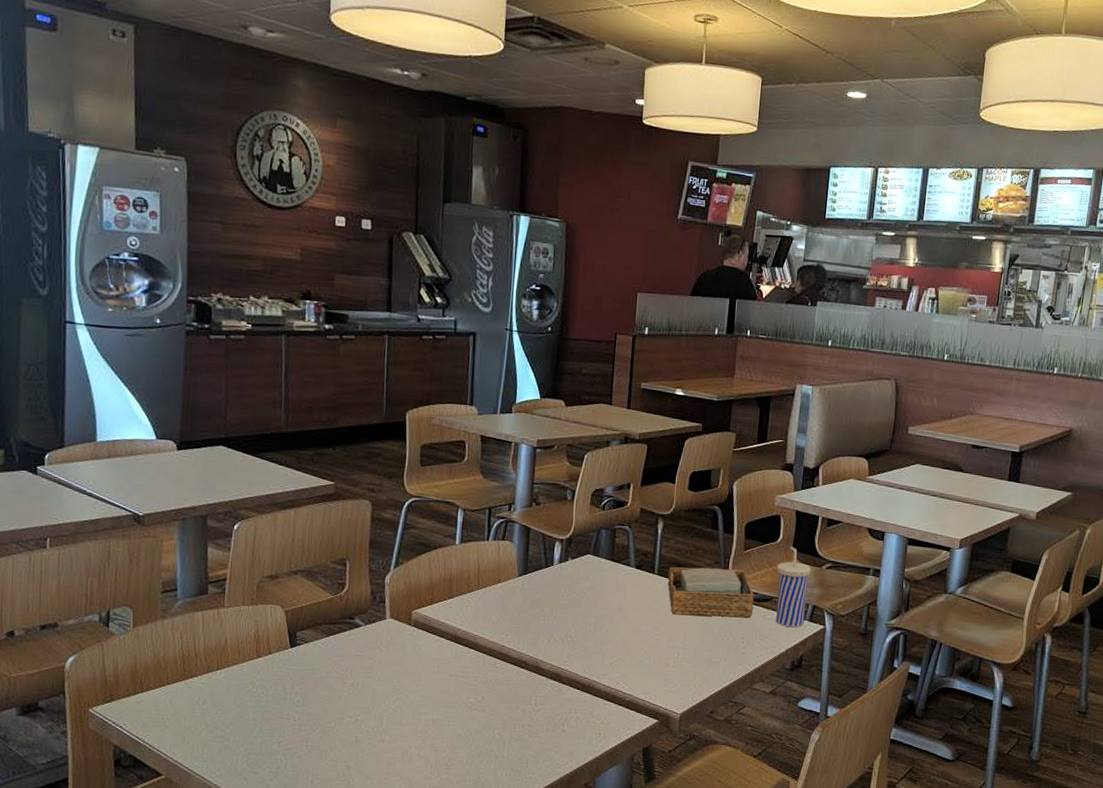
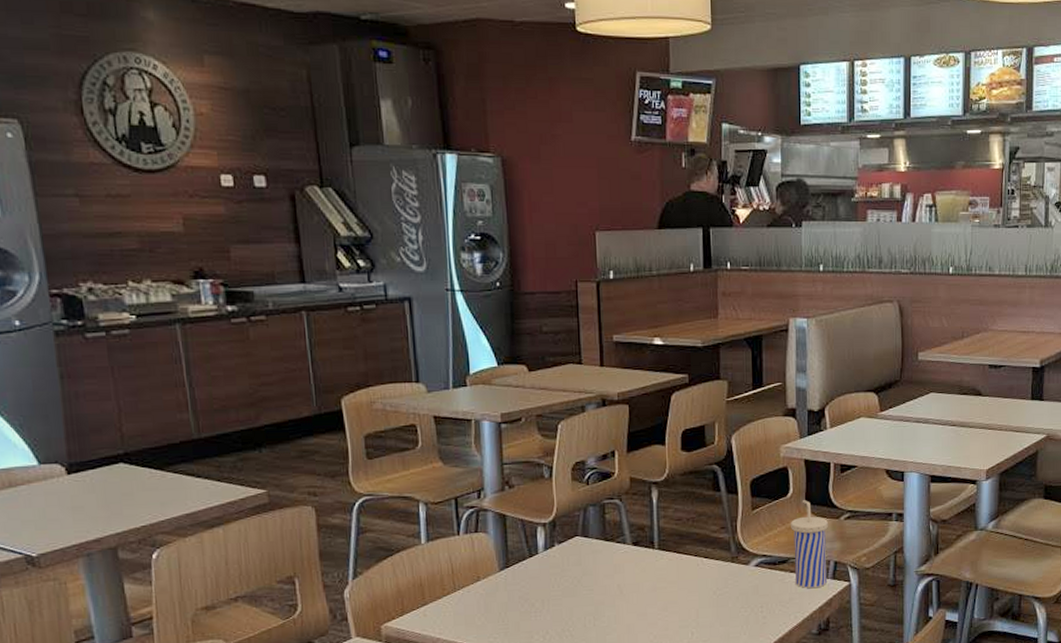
napkin holder: present [667,567,755,618] -> none [669,532,770,591]

